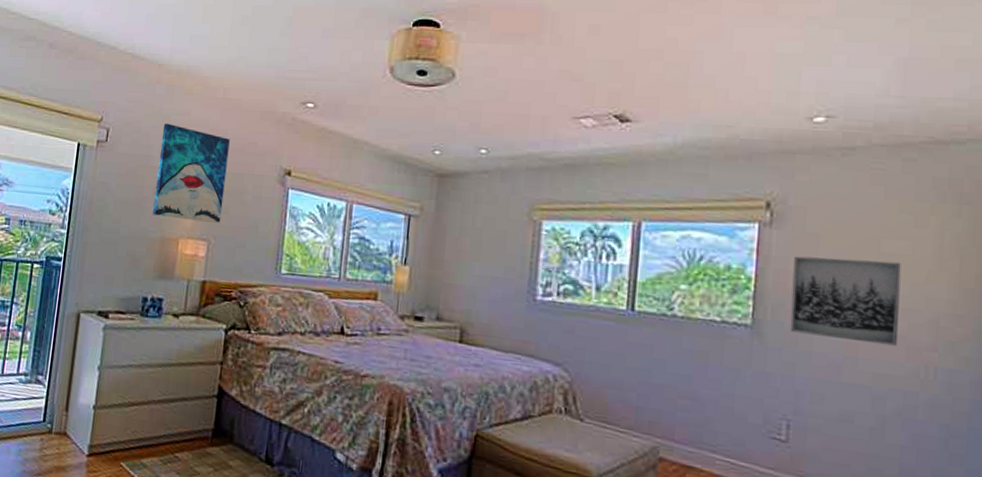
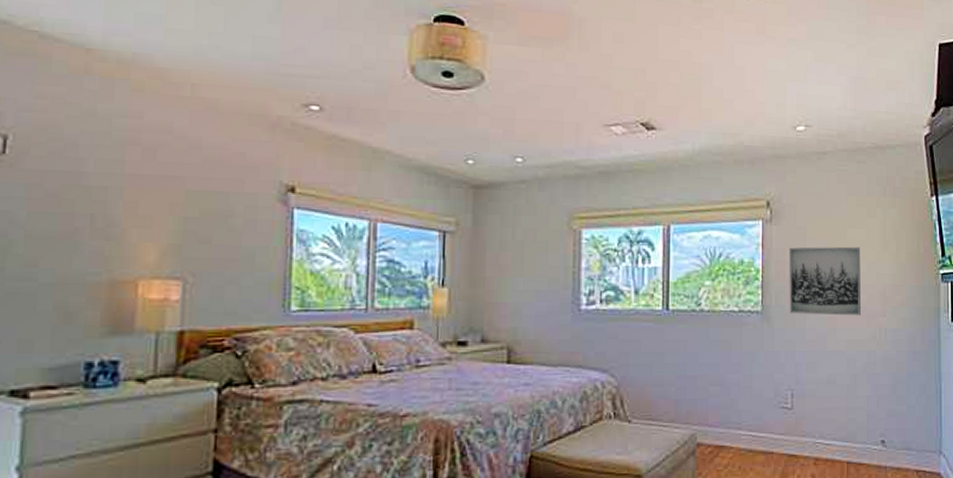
wall art: present [153,123,230,223] -> none [92,128,206,256]

